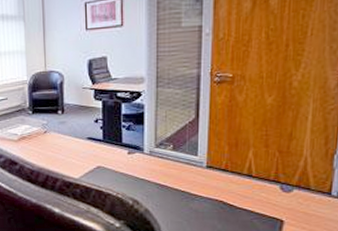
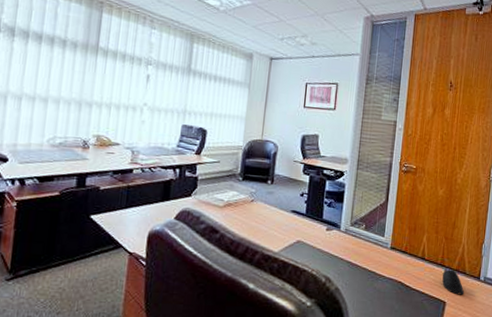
computer mouse: none [276,186,308,213] -> present [442,269,464,295]

